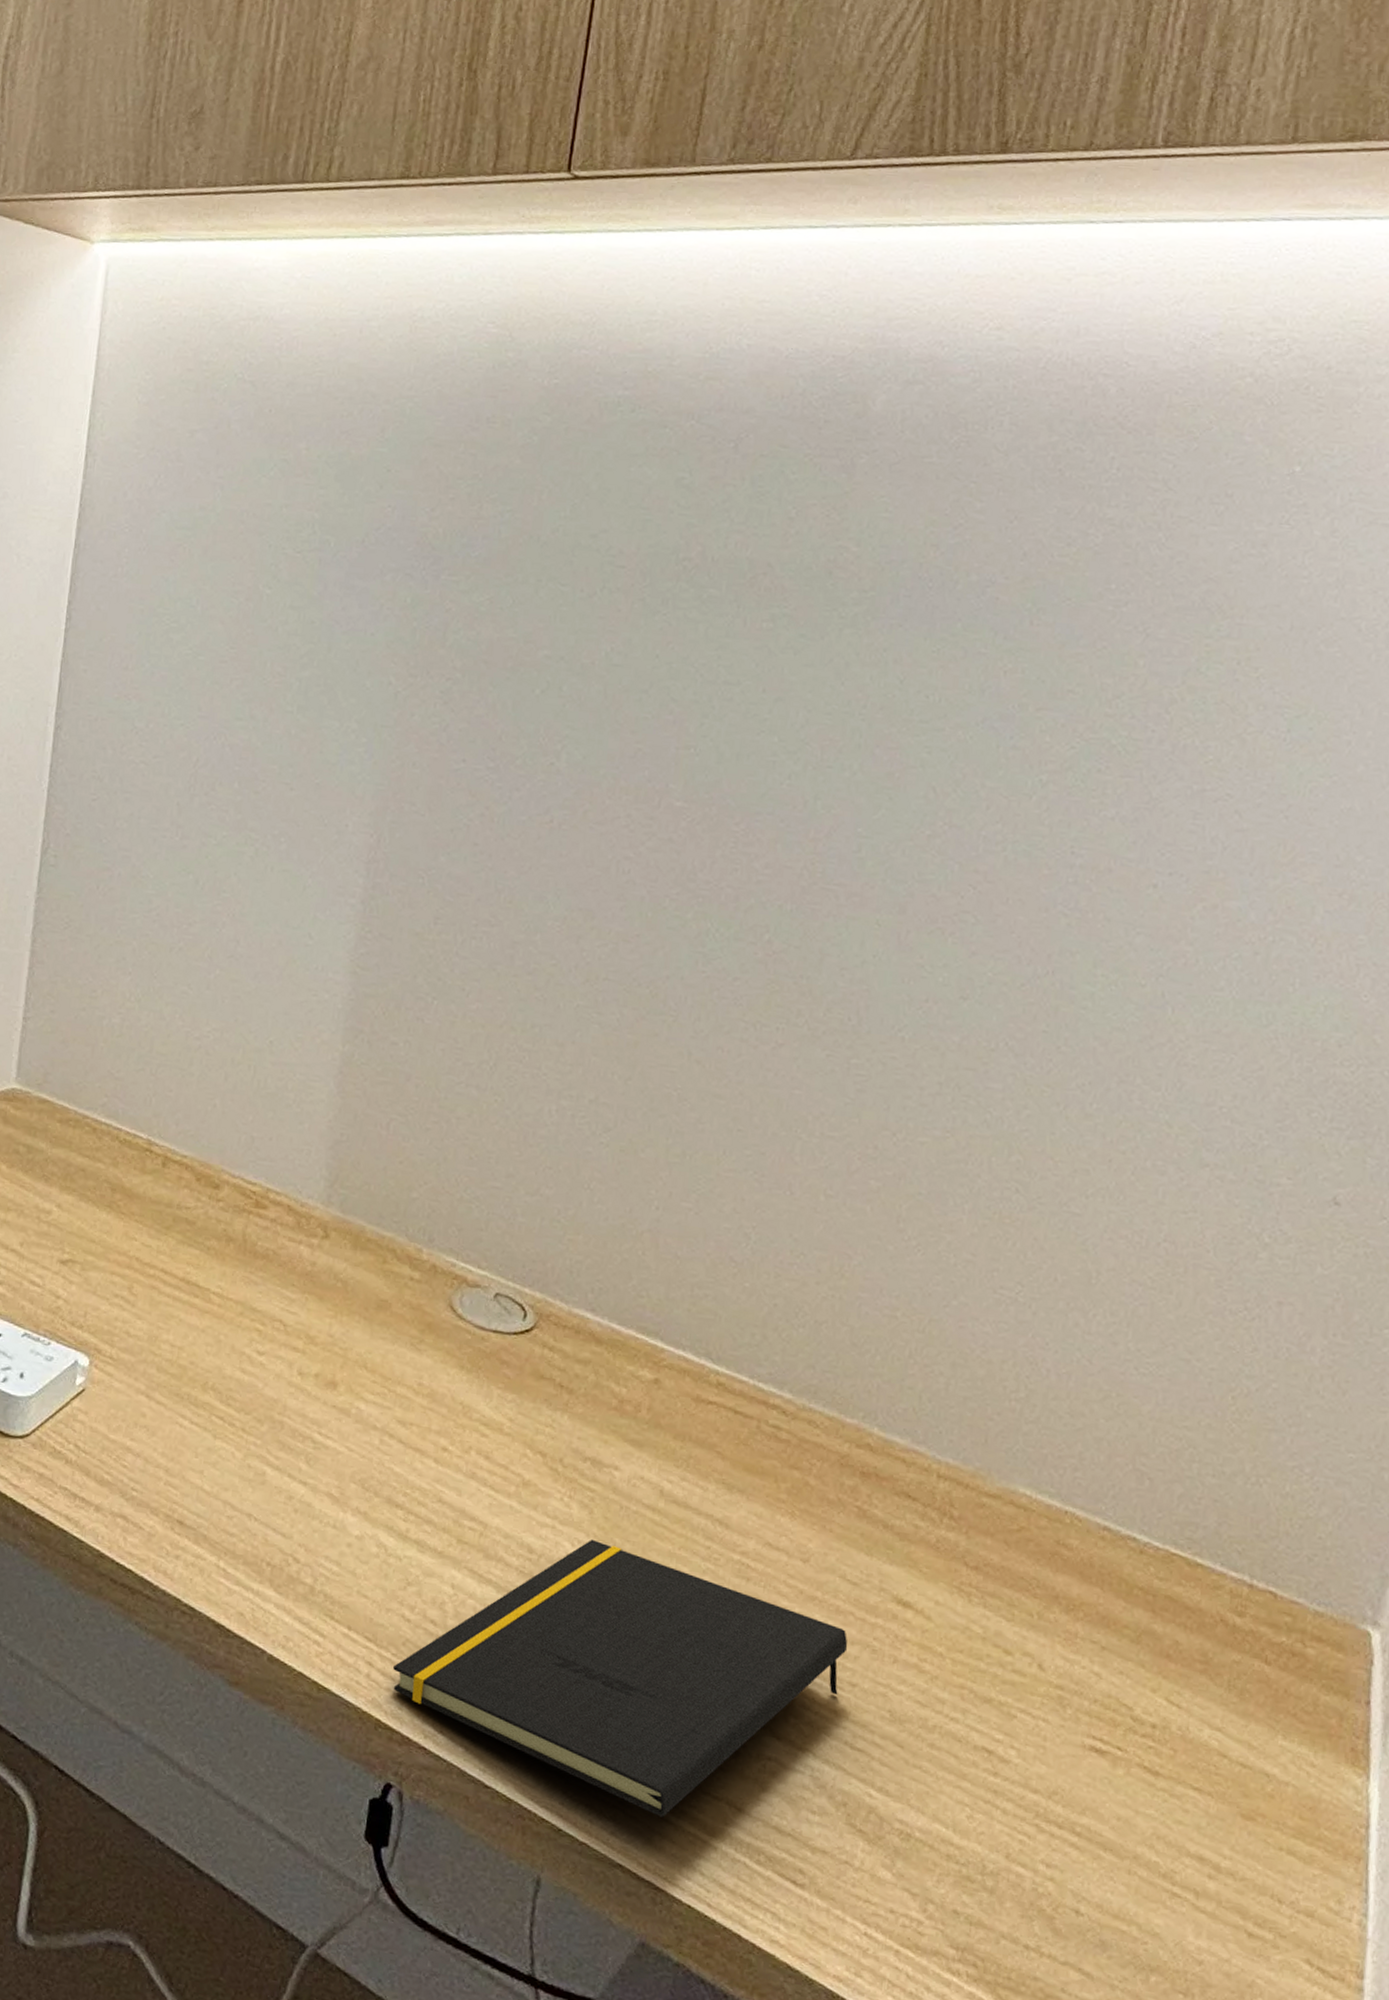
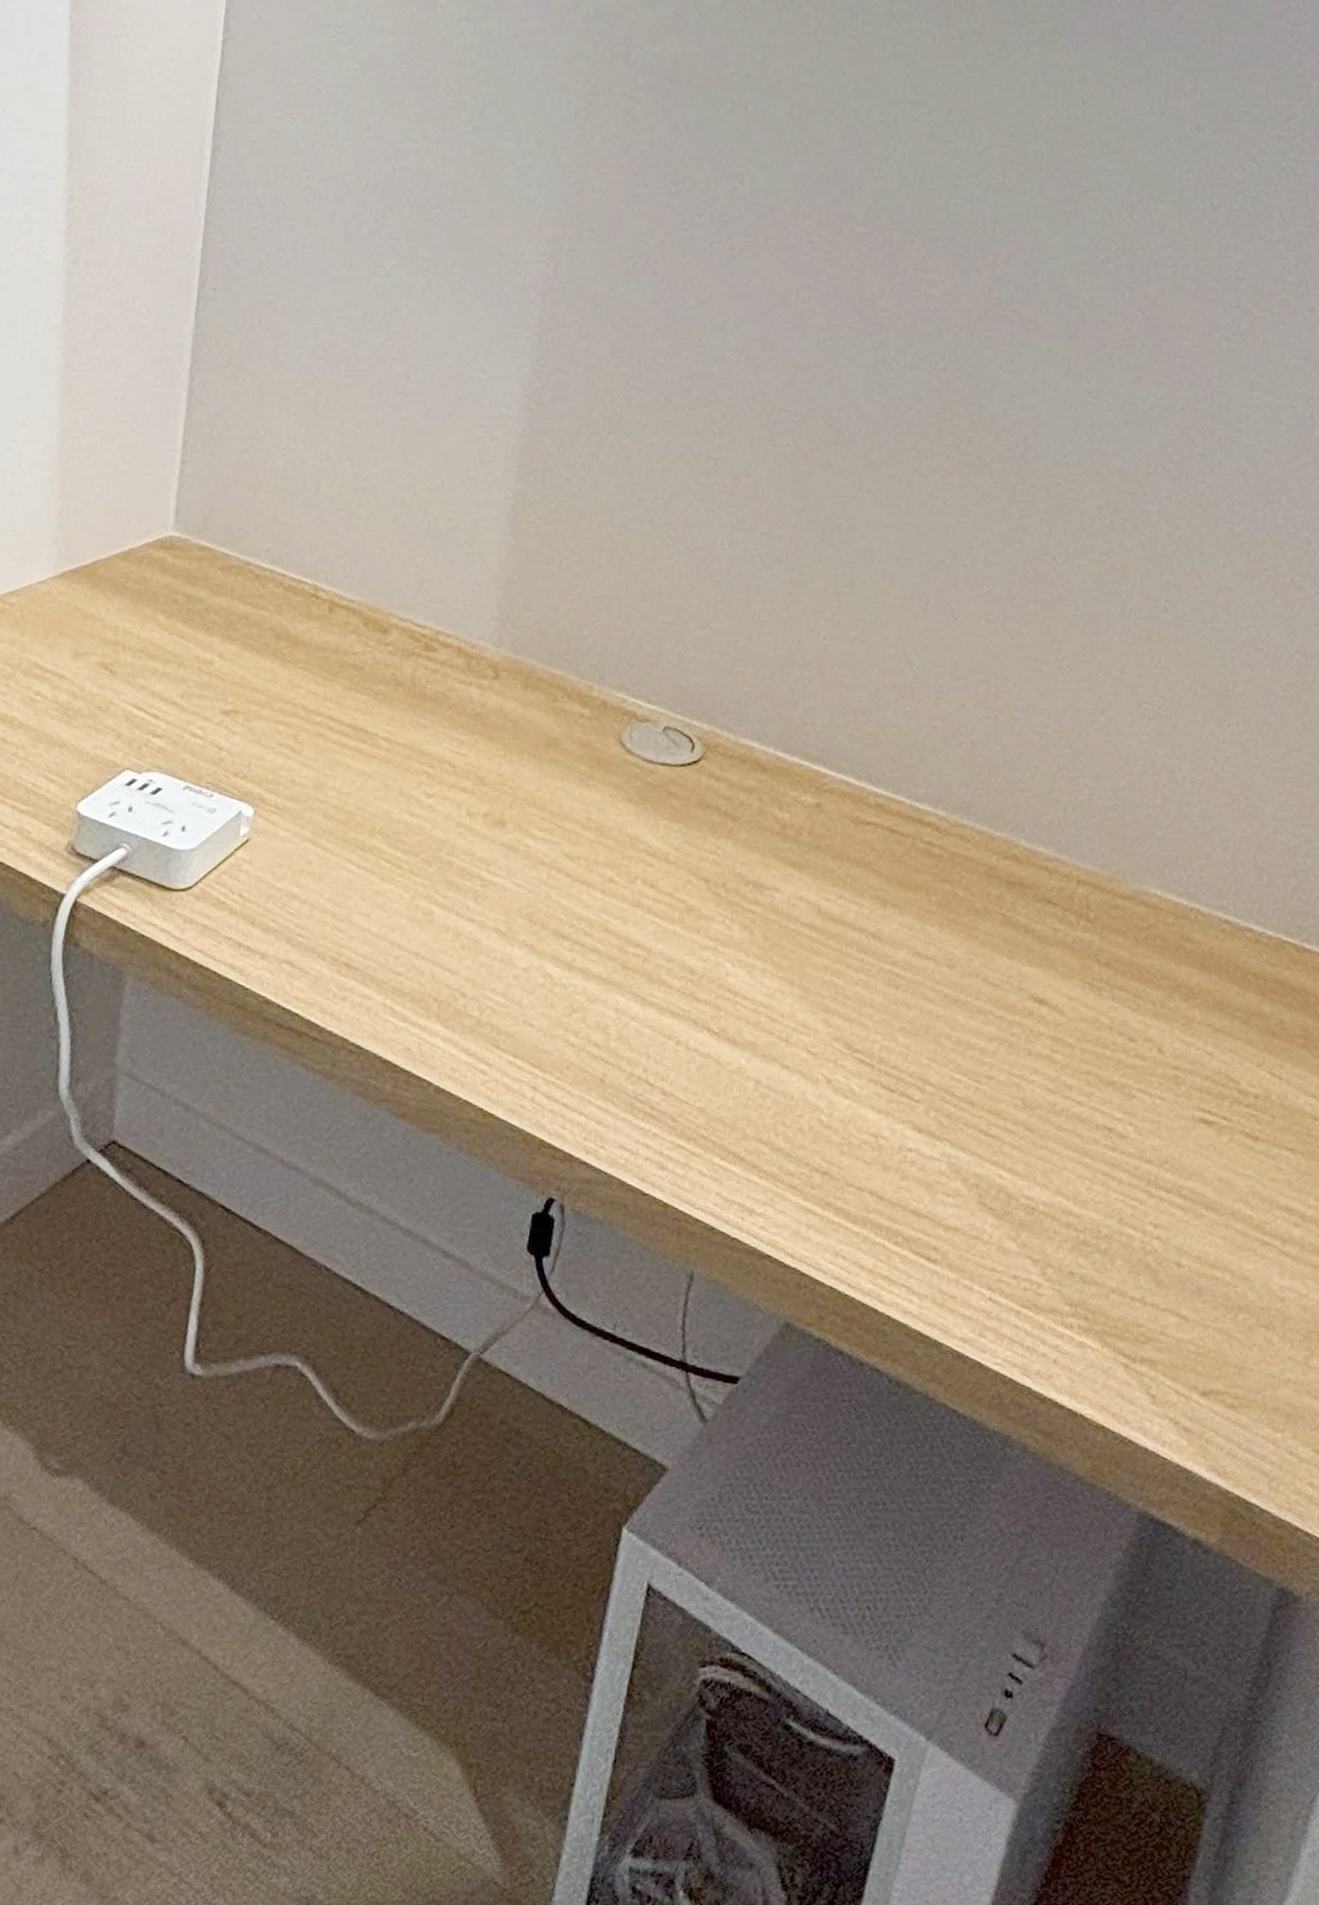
notepad: present [393,1539,848,1818] -> none [556,958,987,1210]

